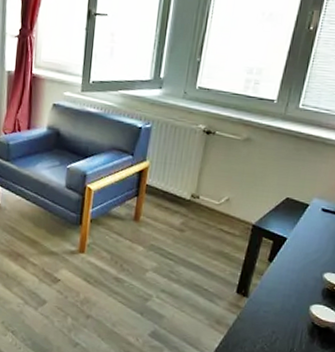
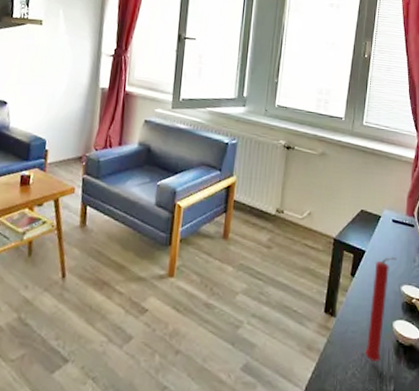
candle: none [276,245,322,340] -> present [365,257,397,363]

